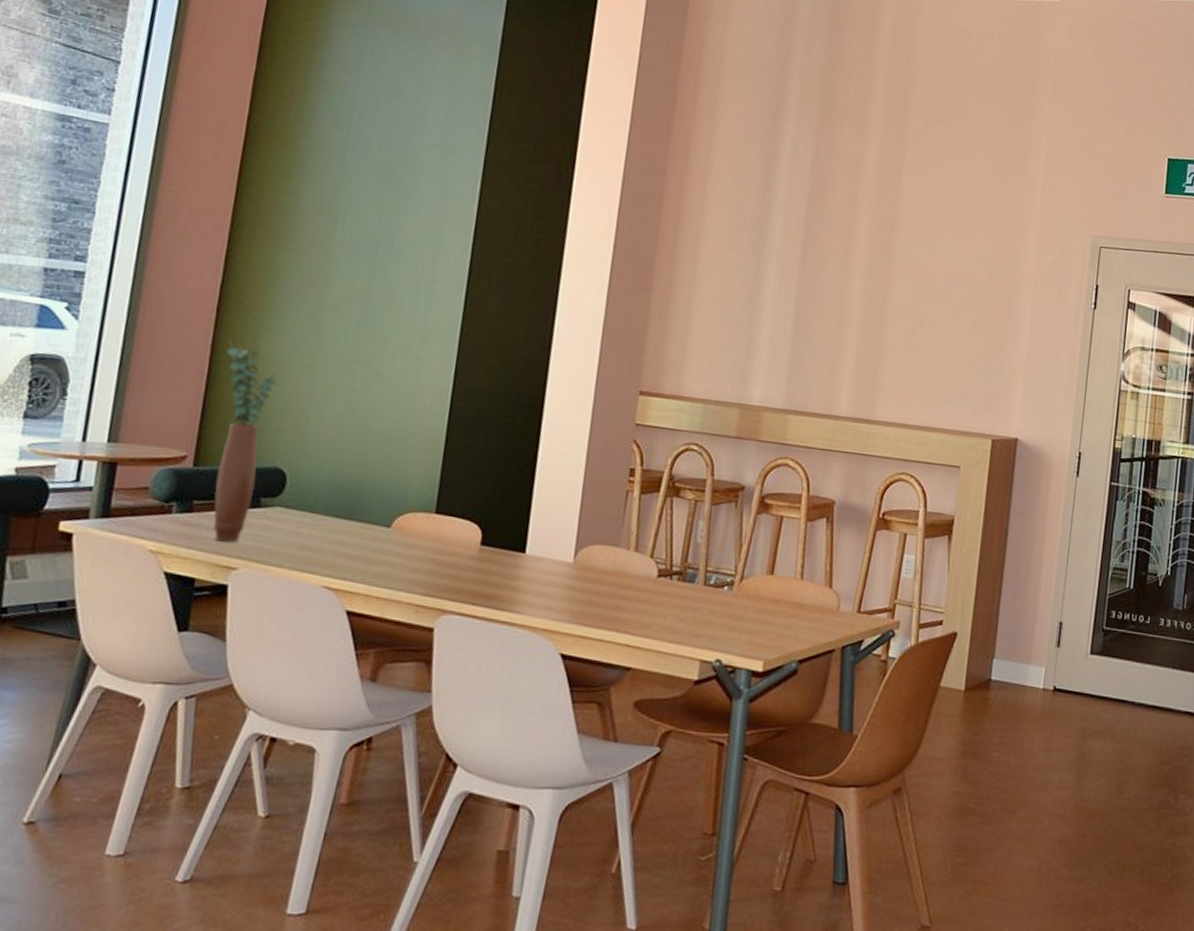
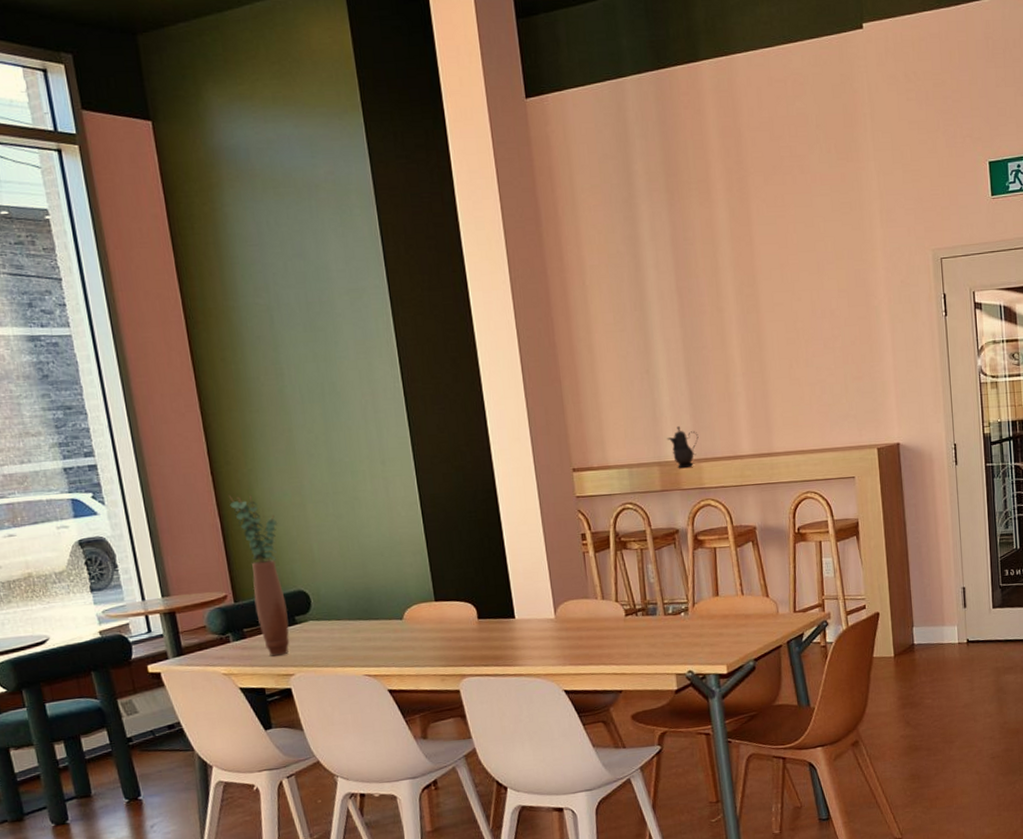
coffeepot: none [756,368,793,417] -> present [667,426,699,468]

